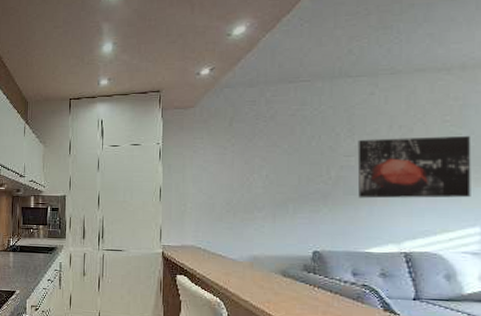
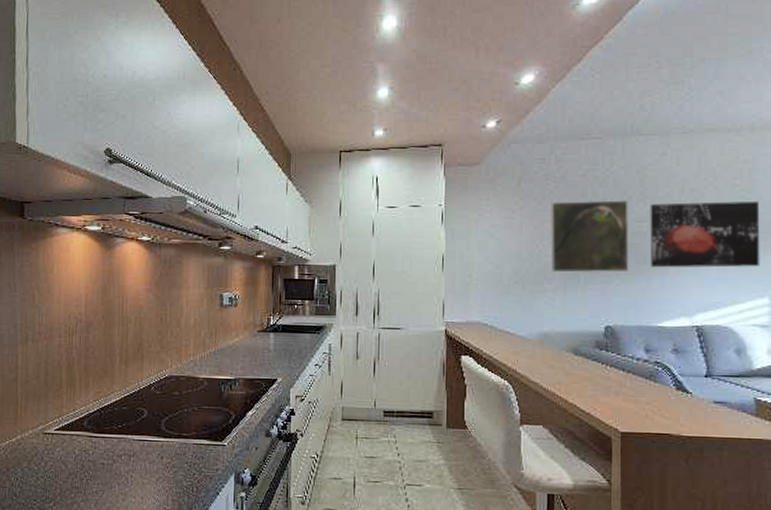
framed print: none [259,136,337,203] -> present [549,199,630,273]

